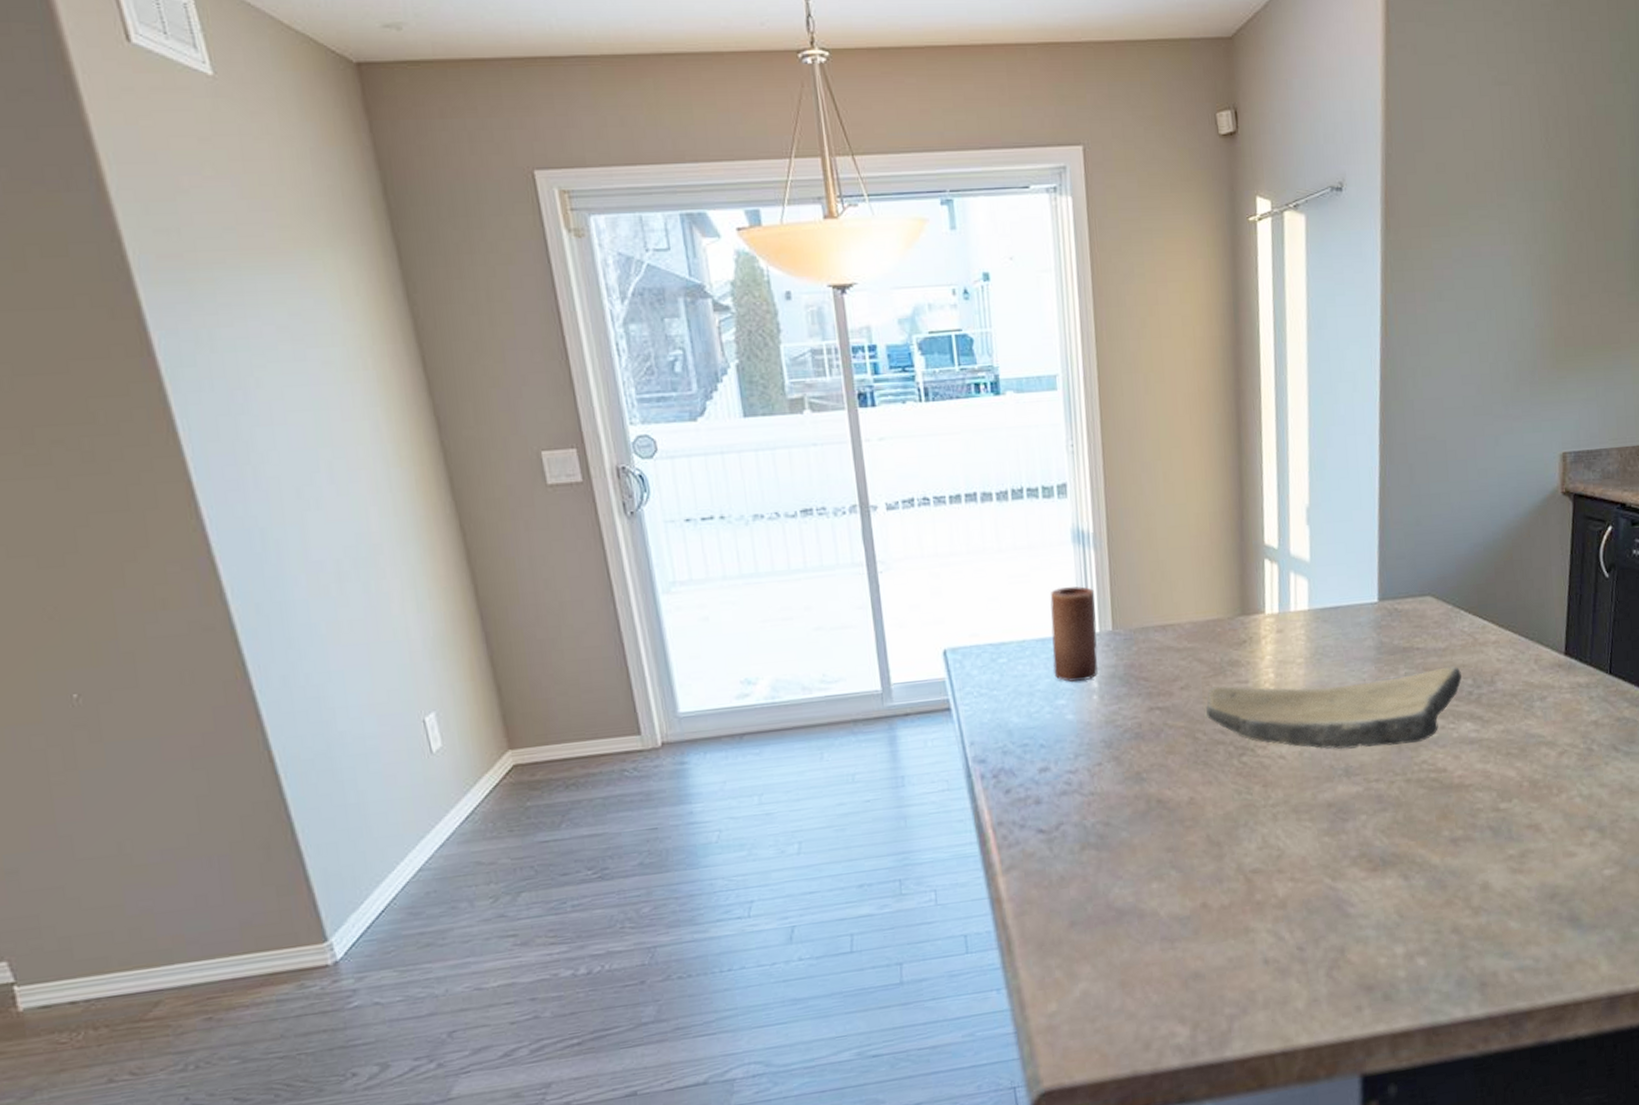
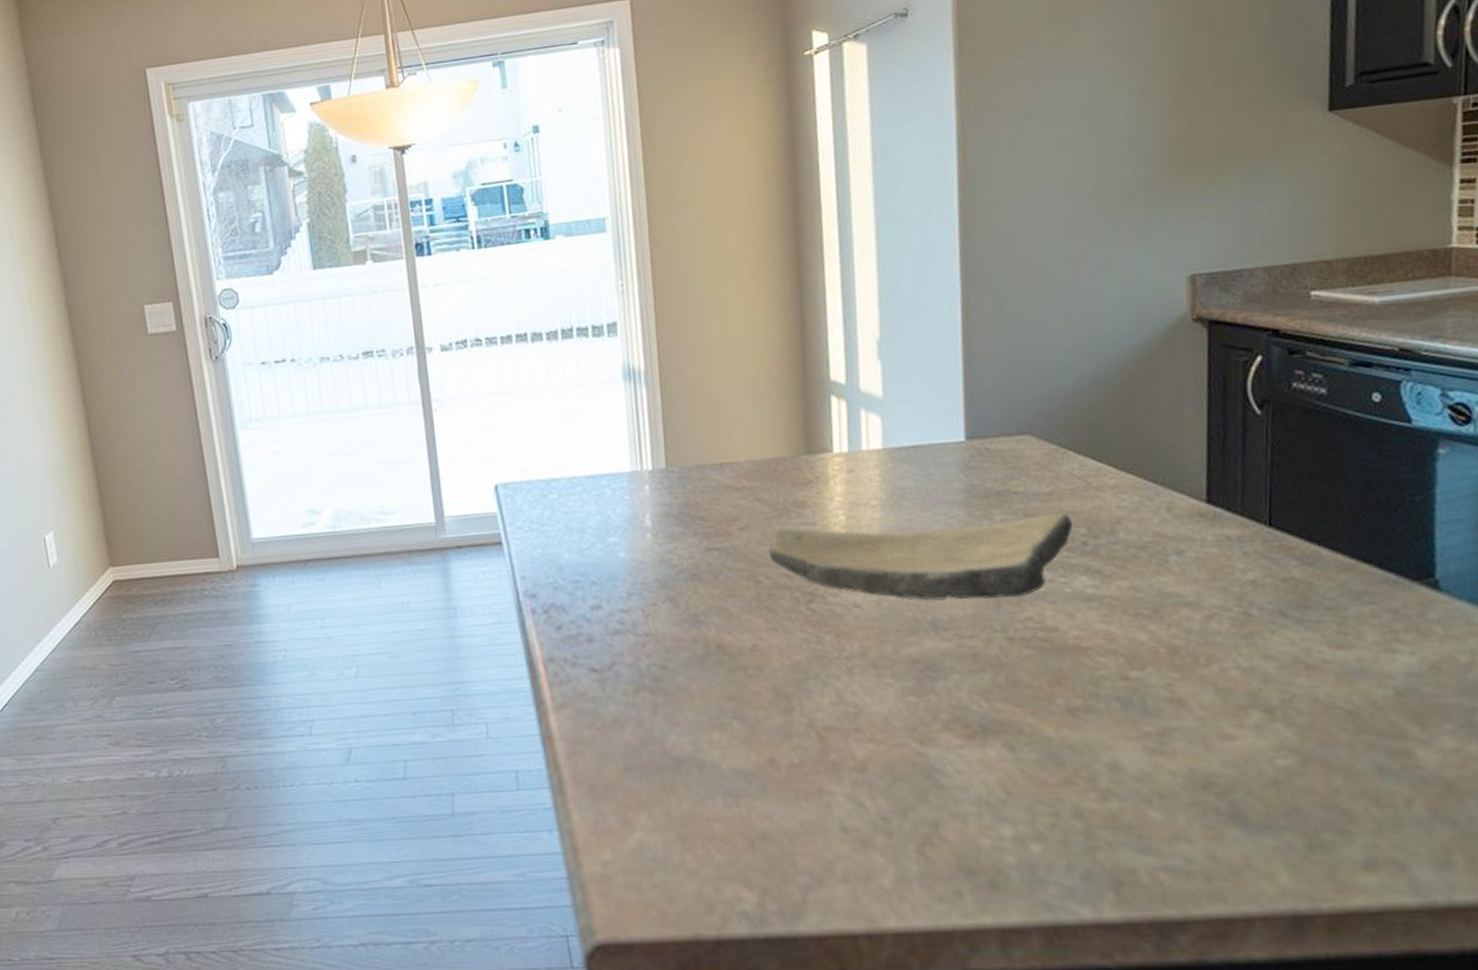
candle: present [1050,586,1099,682] -> none [600,423,652,519]

